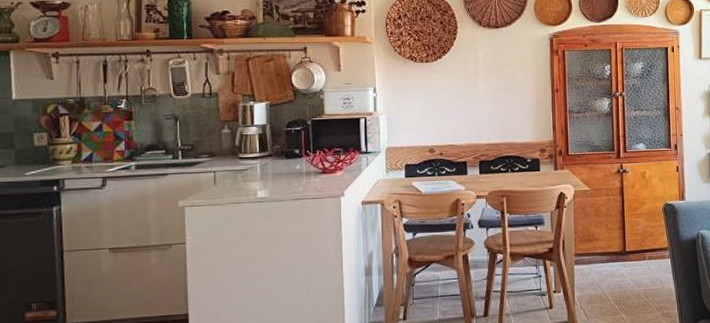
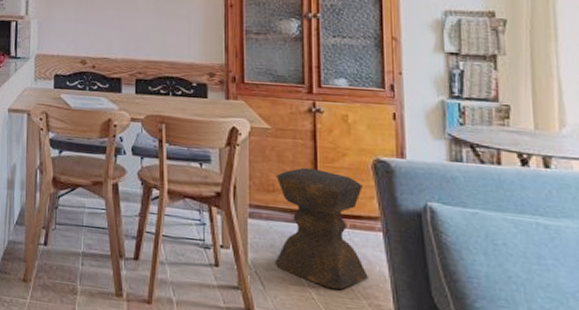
stool: none [595,217,661,308] -> present [275,167,368,290]

